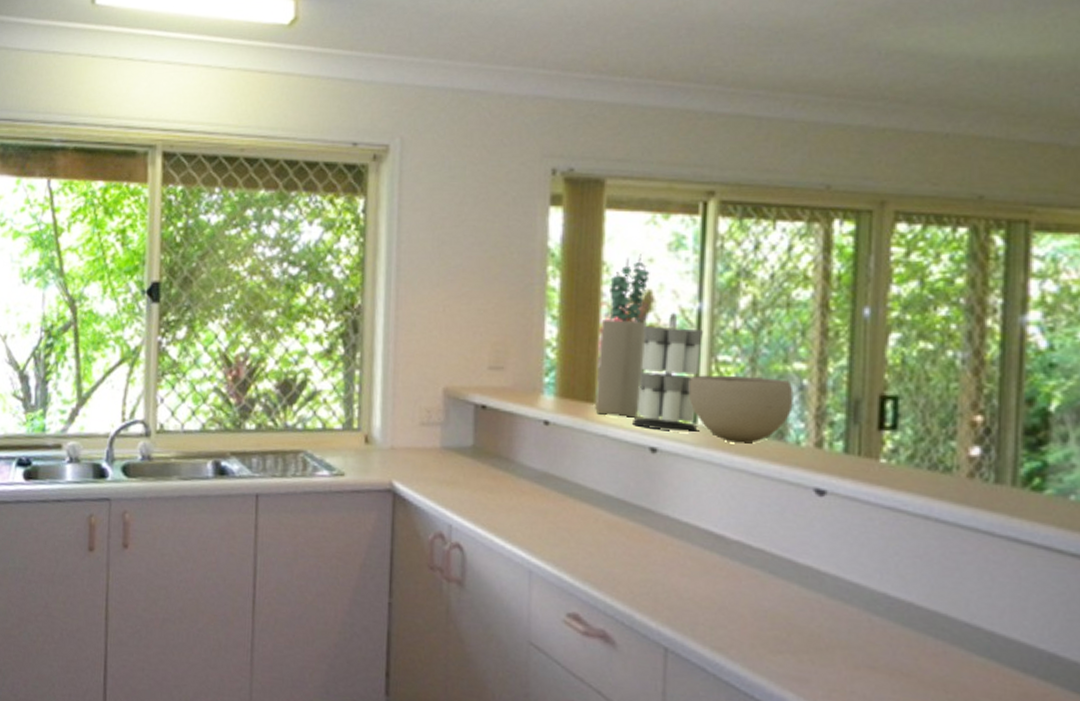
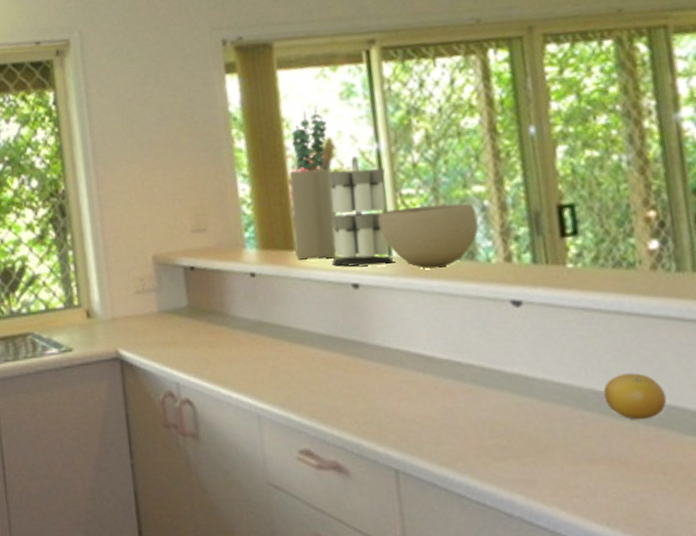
fruit: none [896,581,962,633] -> present [603,373,667,420]

